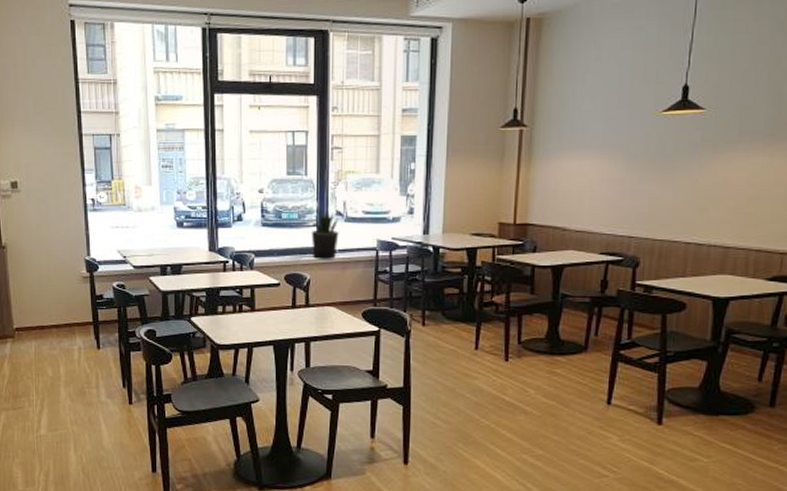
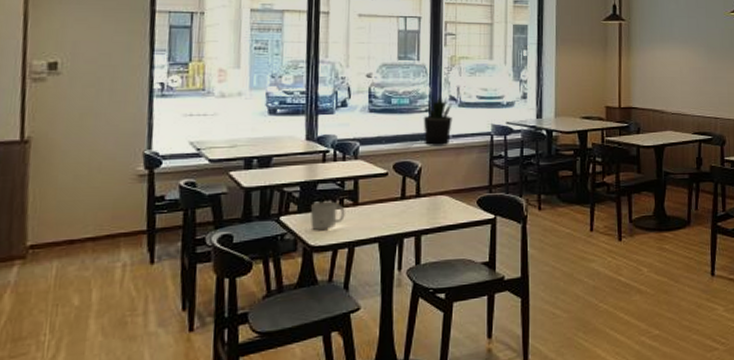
mug: none [216,306,244,332] -> present [310,201,345,231]

